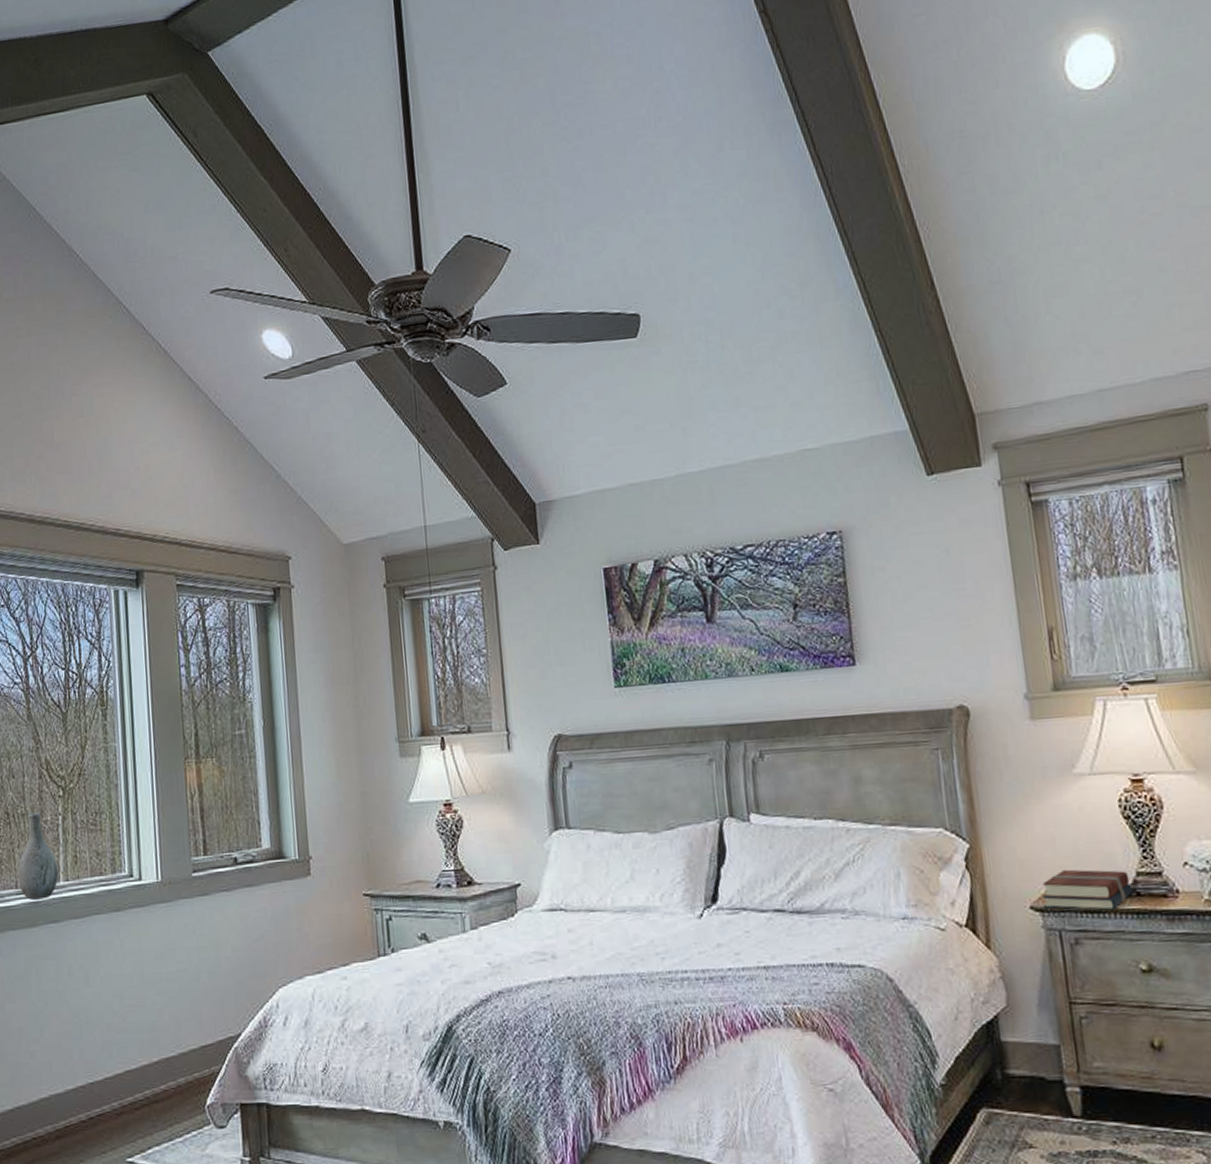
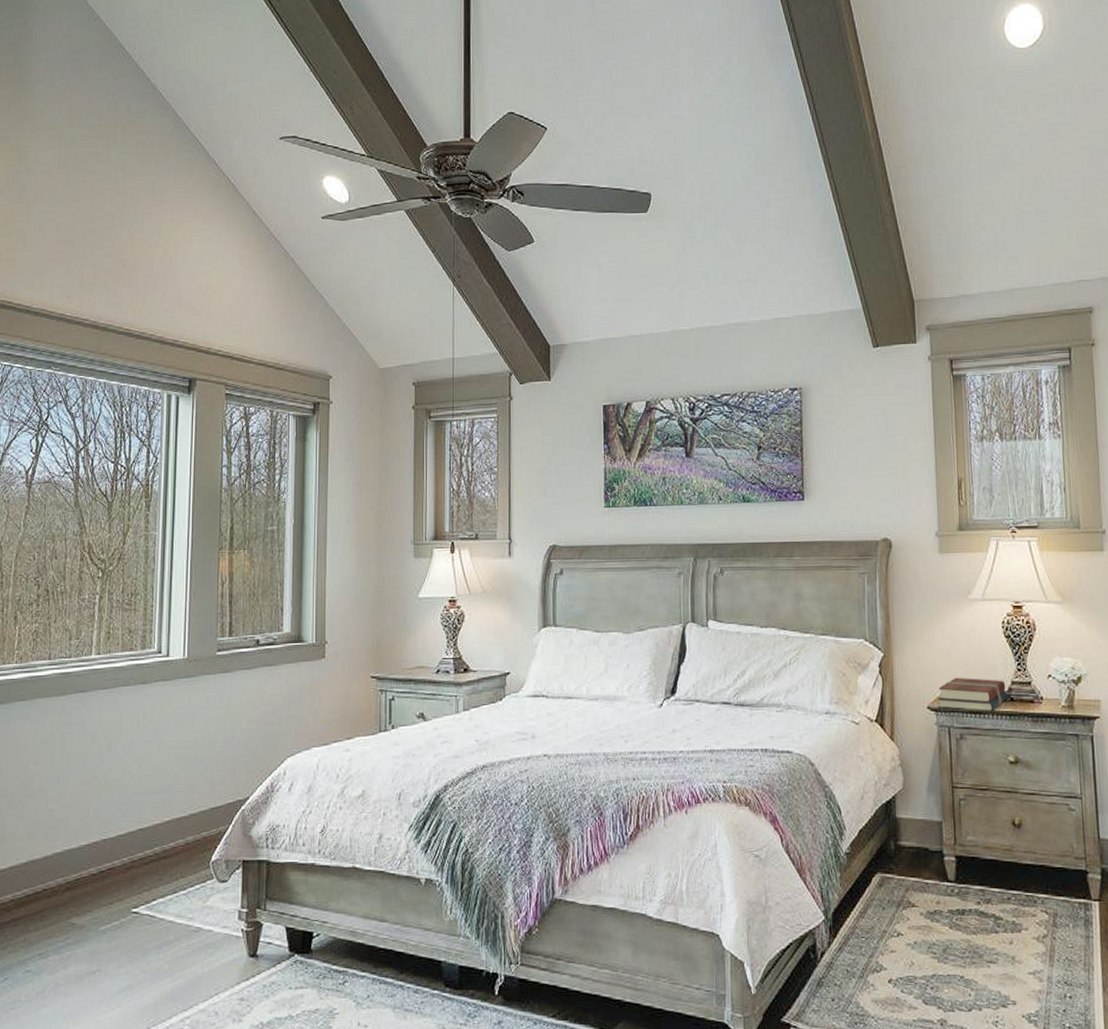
vase: present [18,811,59,901] -> none [52,590,91,672]

